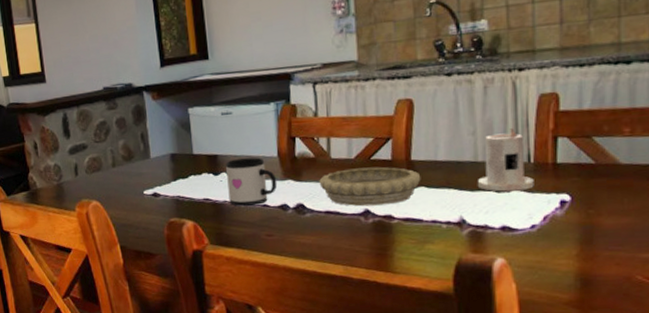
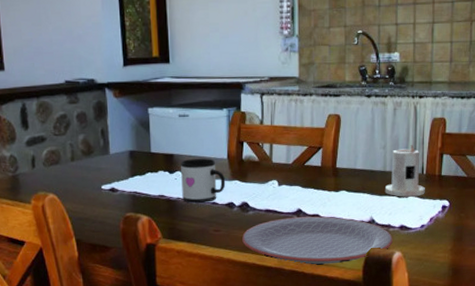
plate: none [299,217,492,273] -> present [242,216,393,265]
decorative bowl: present [319,166,421,207] -> none [262,172,343,206]

